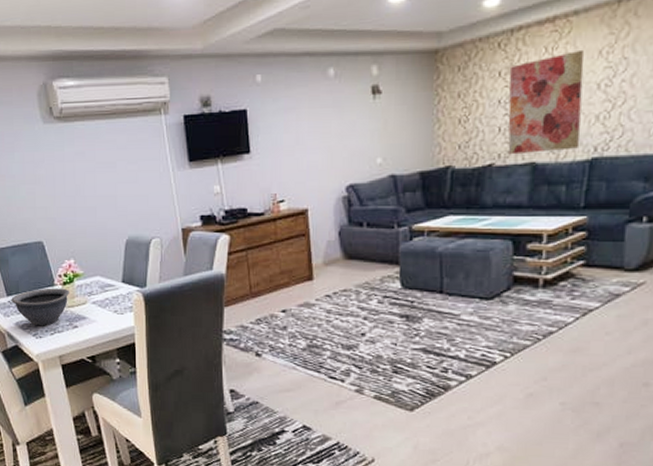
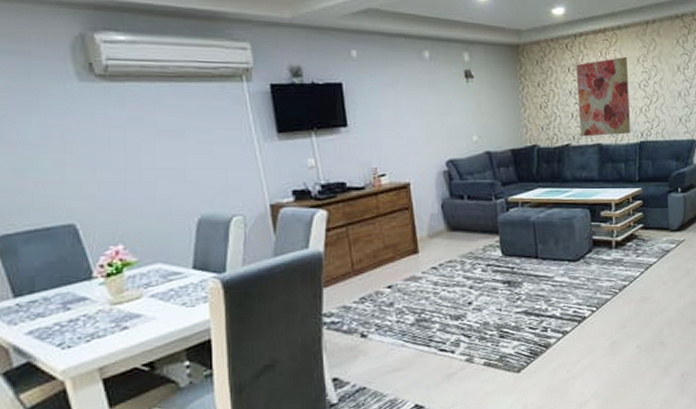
bowl: present [11,288,70,326] -> none [21,281,117,333]

